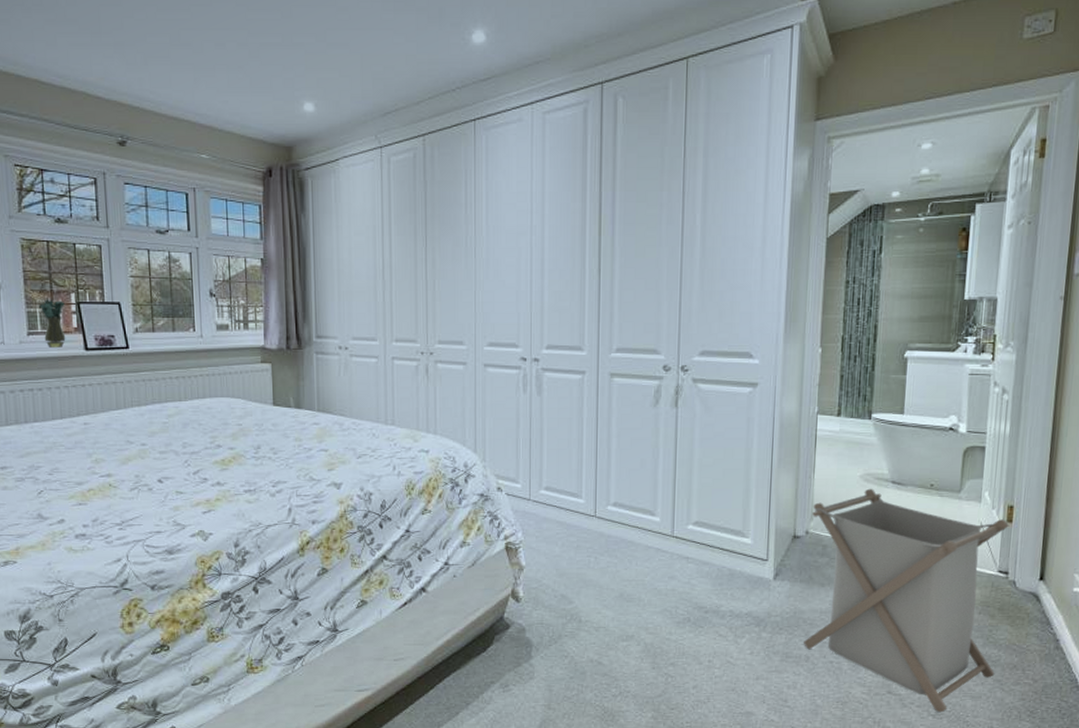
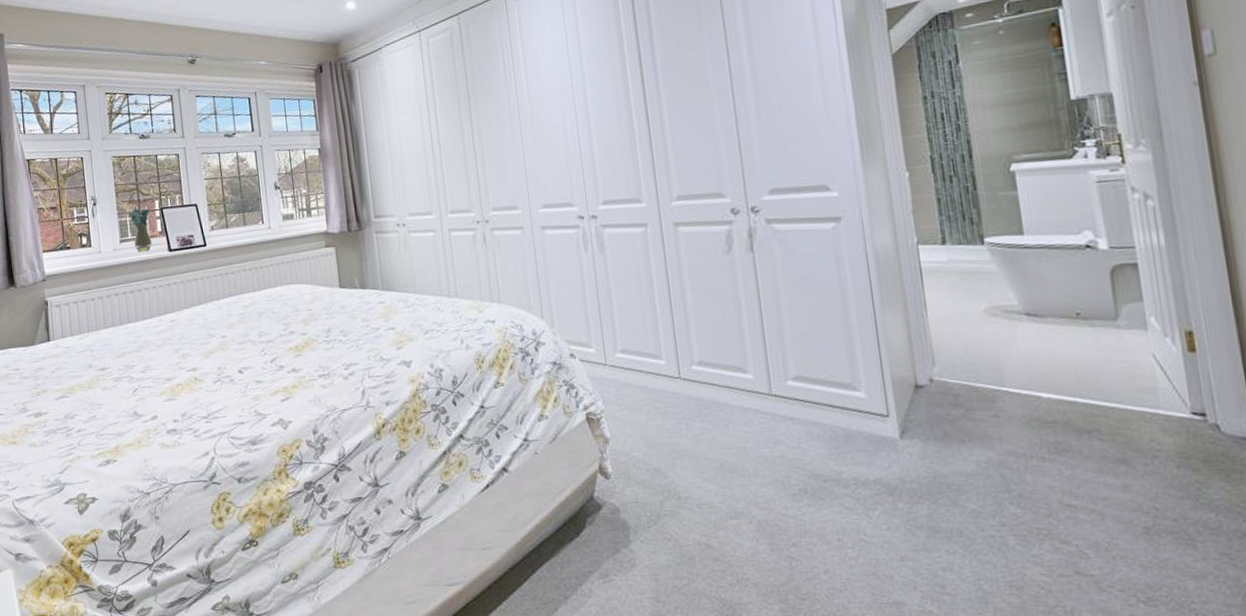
laundry basket: present [804,488,1010,713] -> none [932,323,1219,598]

